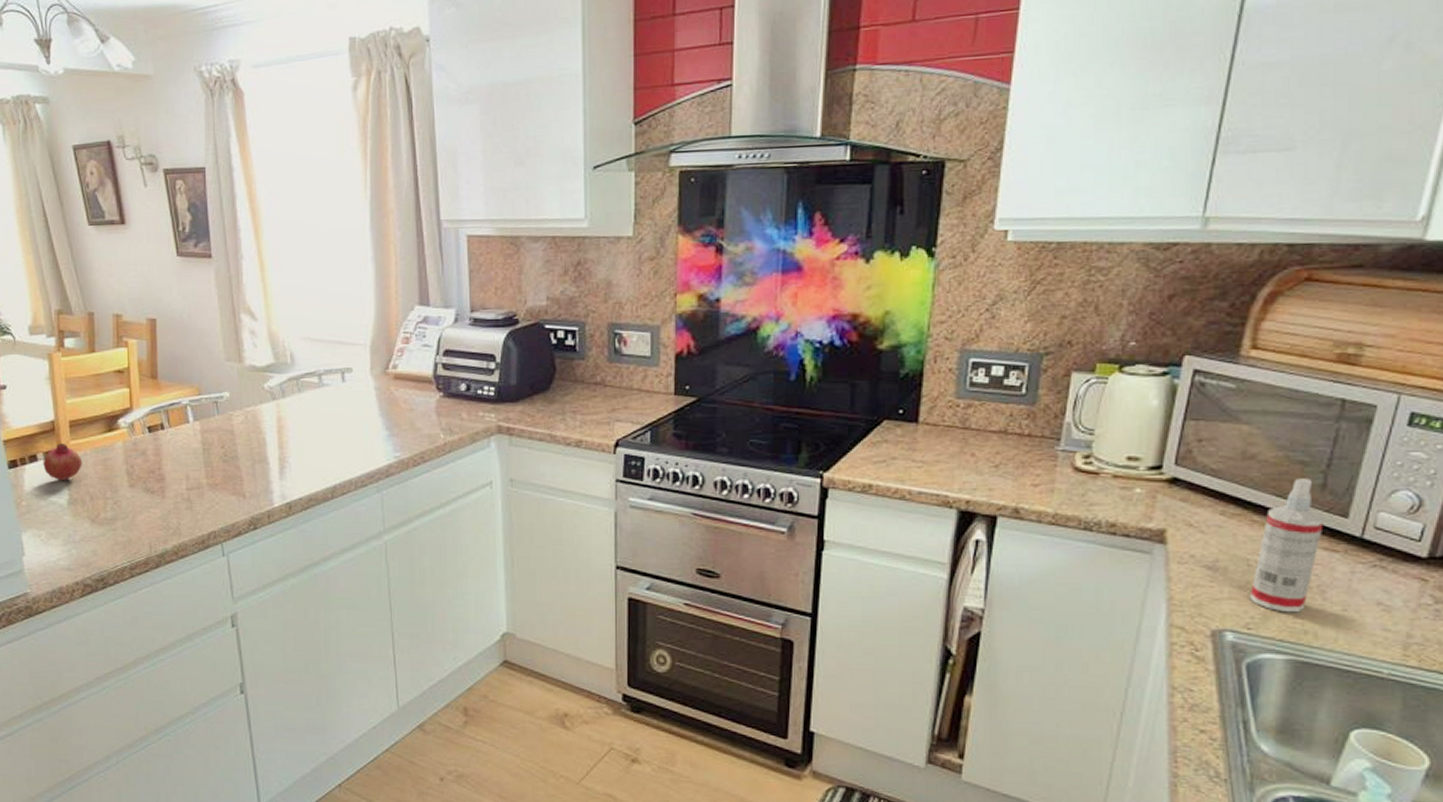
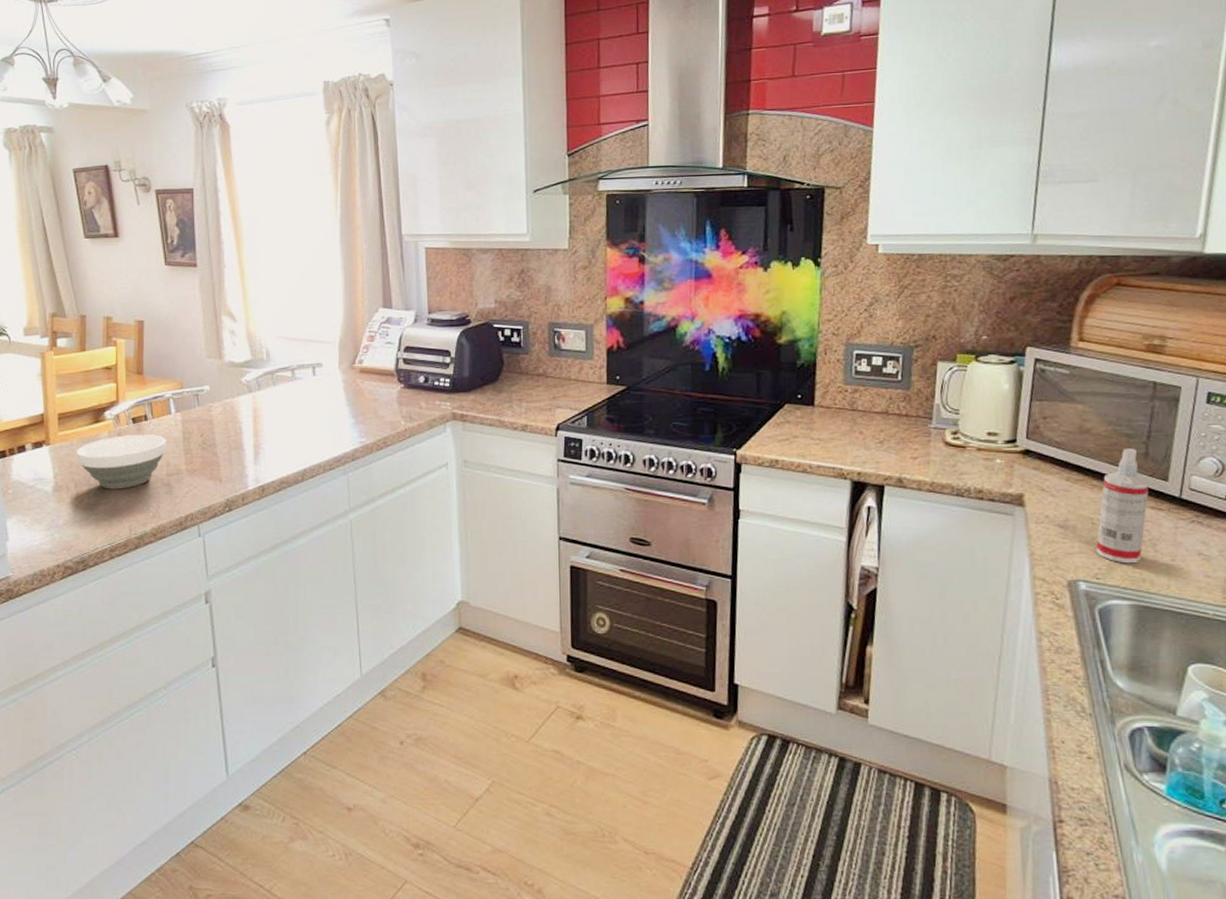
fruit: present [43,443,82,481] -> none [31,434,69,470]
bowl: none [91,445,185,504] -> present [77,435,166,489]

